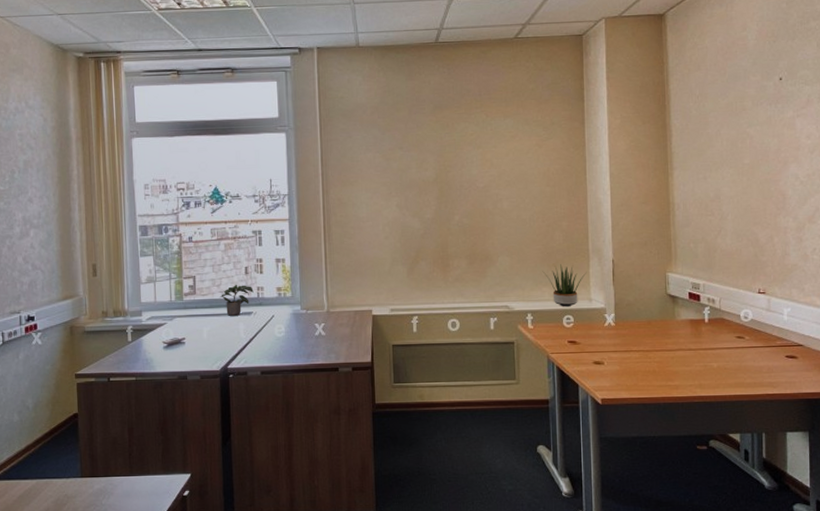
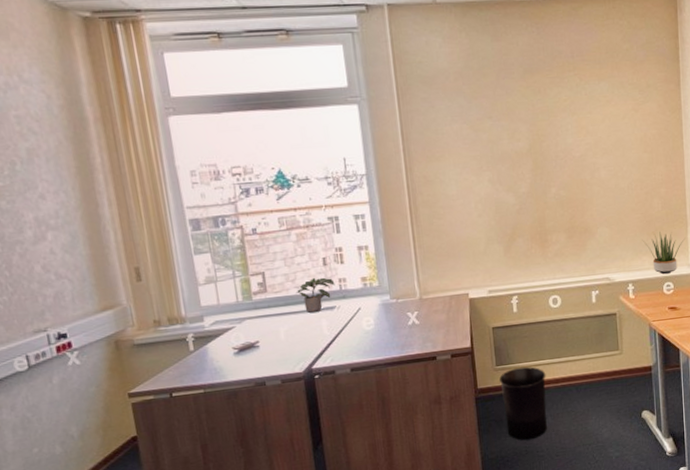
waste bin: none [397,386,442,461] -> present [499,366,547,441]

